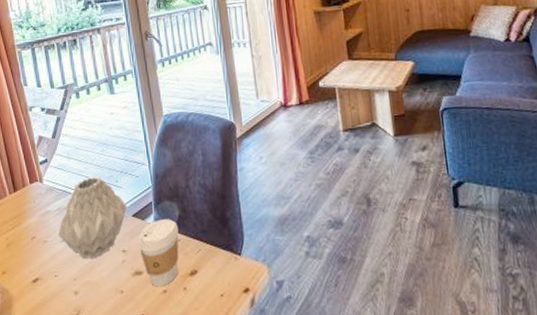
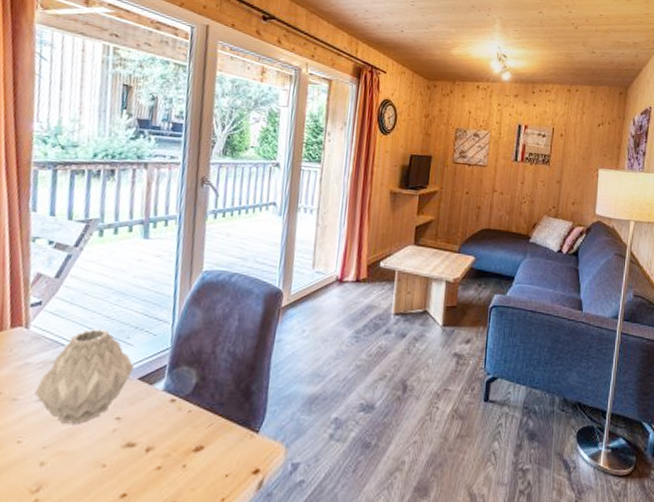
coffee cup: present [139,219,179,287] -> none [138,386,192,463]

